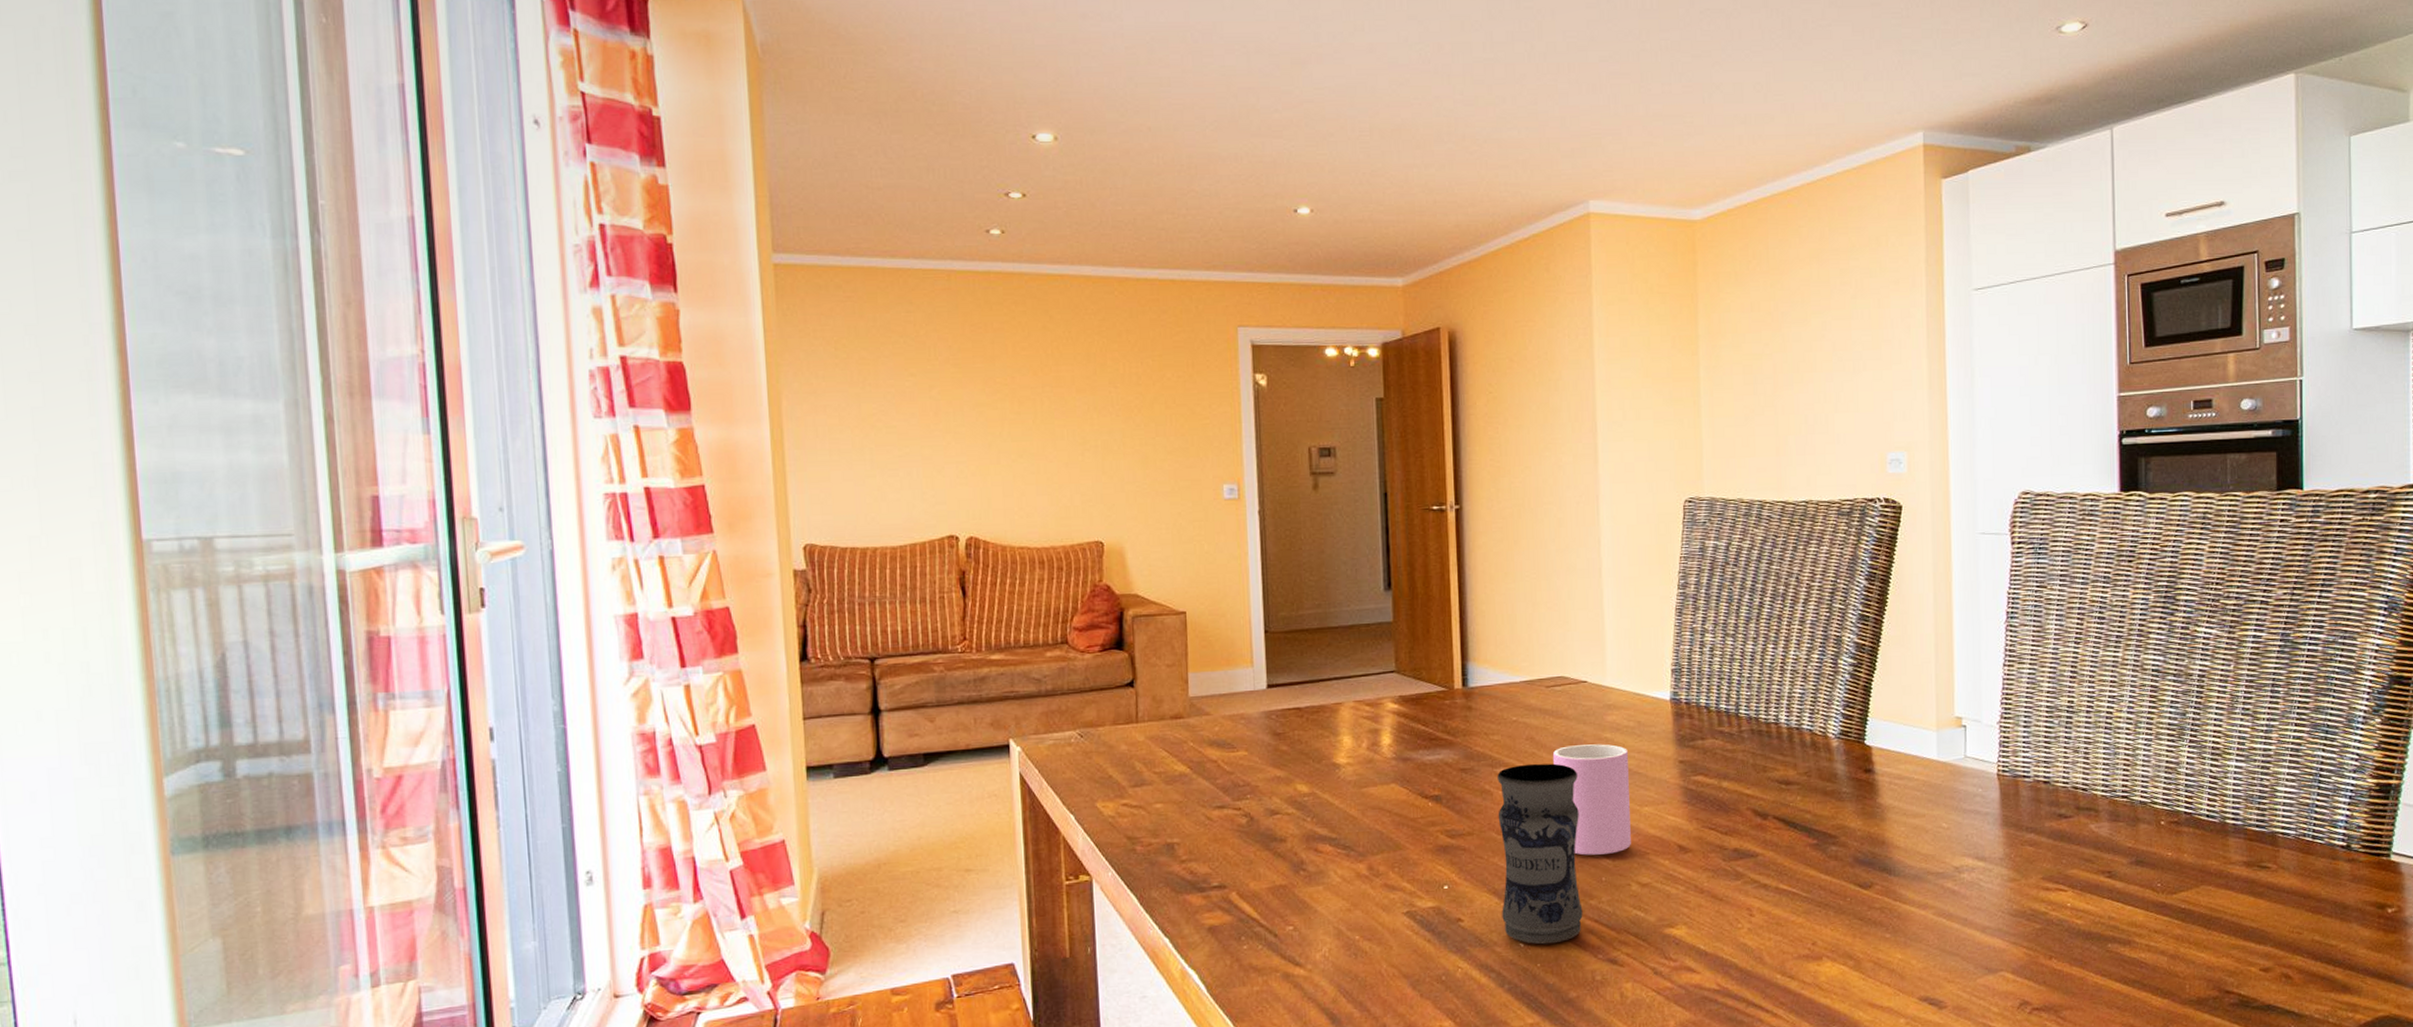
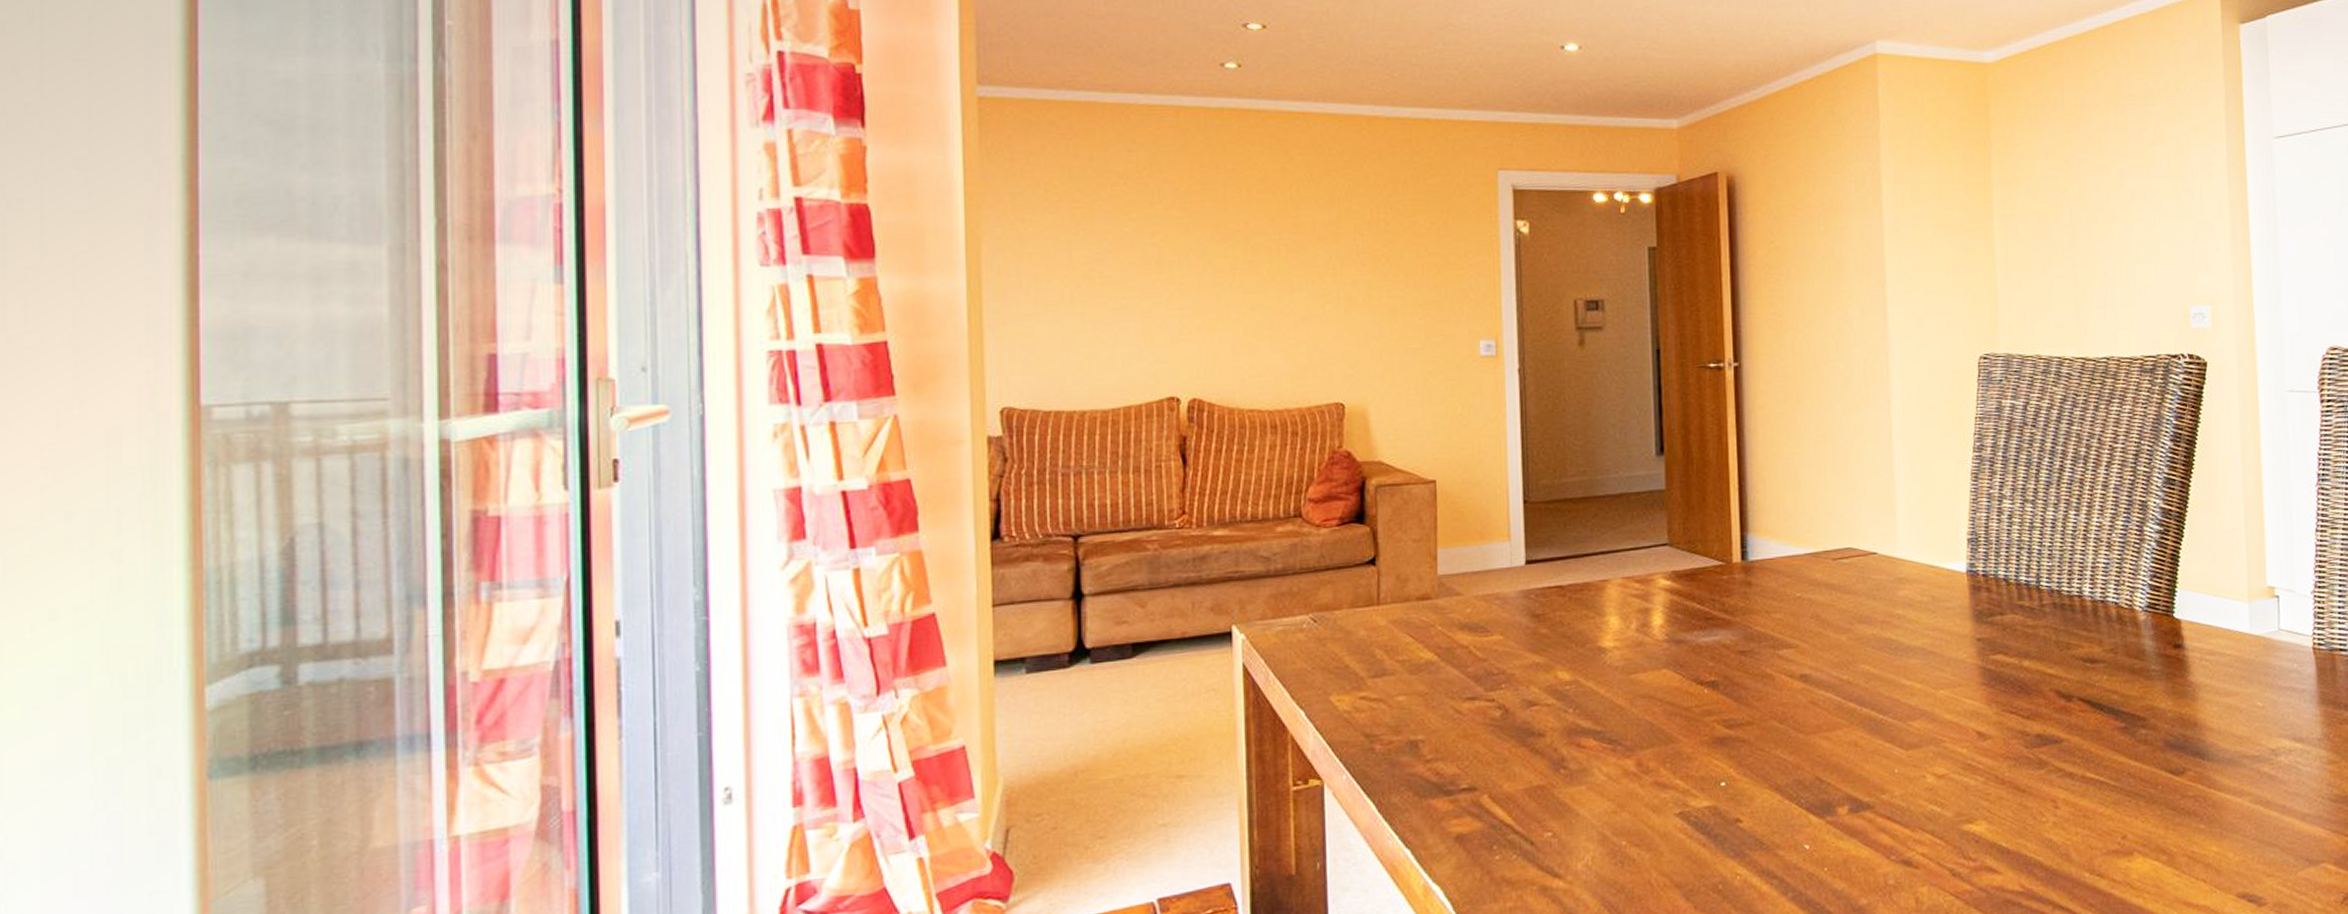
jar: present [1497,763,1583,945] -> none [1780,643,1874,846]
cup: present [1552,744,1631,856] -> none [1840,621,1926,745]

